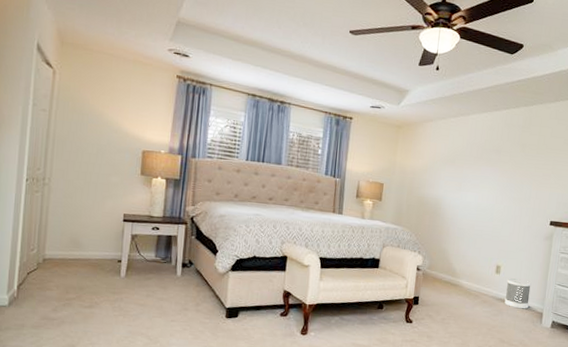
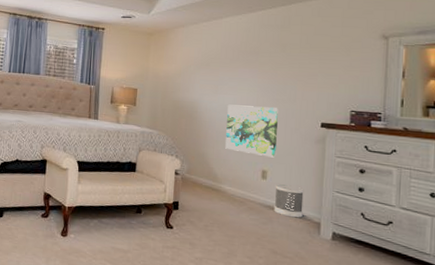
wall art: none [465,202,515,254] -> present [225,104,278,158]

